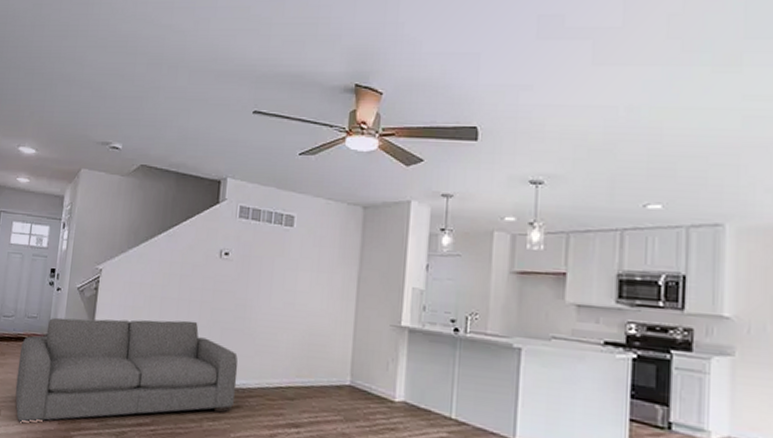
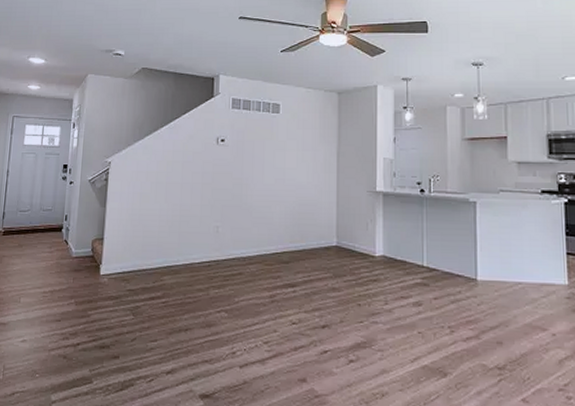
sofa: present [15,317,238,424] -> none [33,201,238,308]

